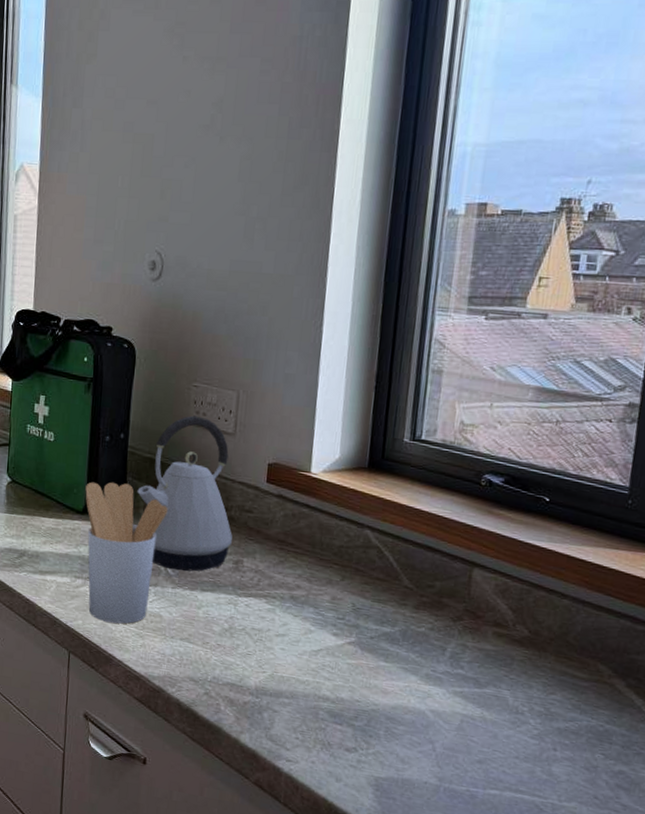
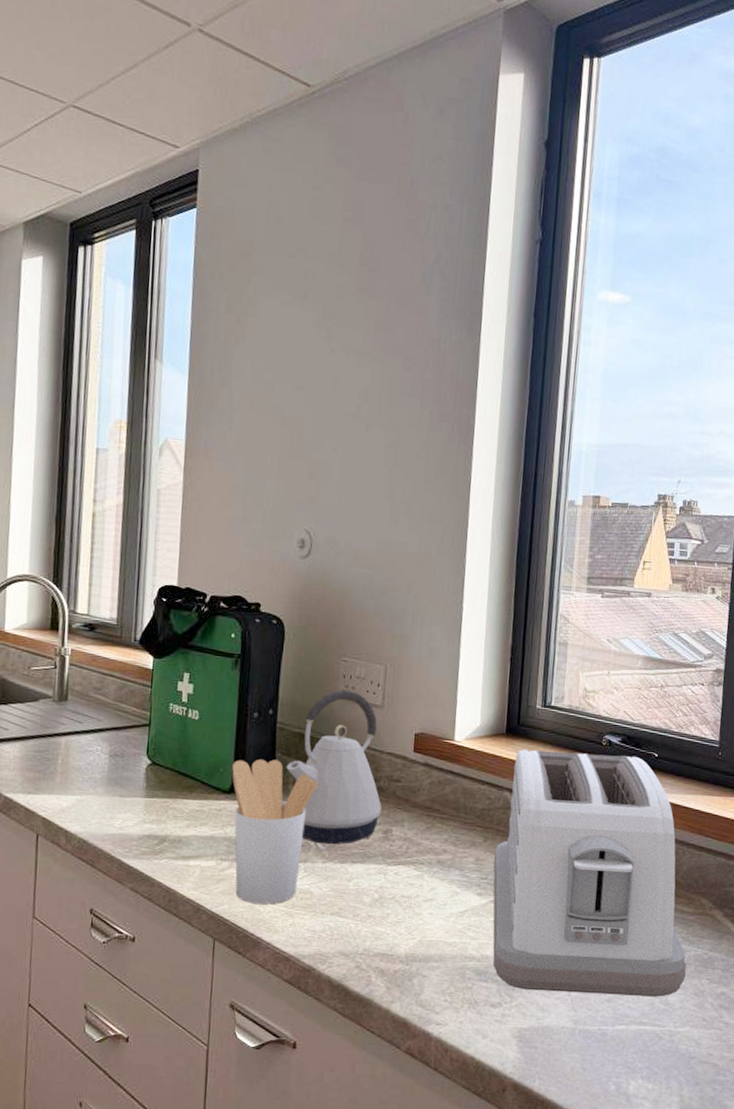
toaster: none [348,485,576,766] -> present [493,749,687,997]

